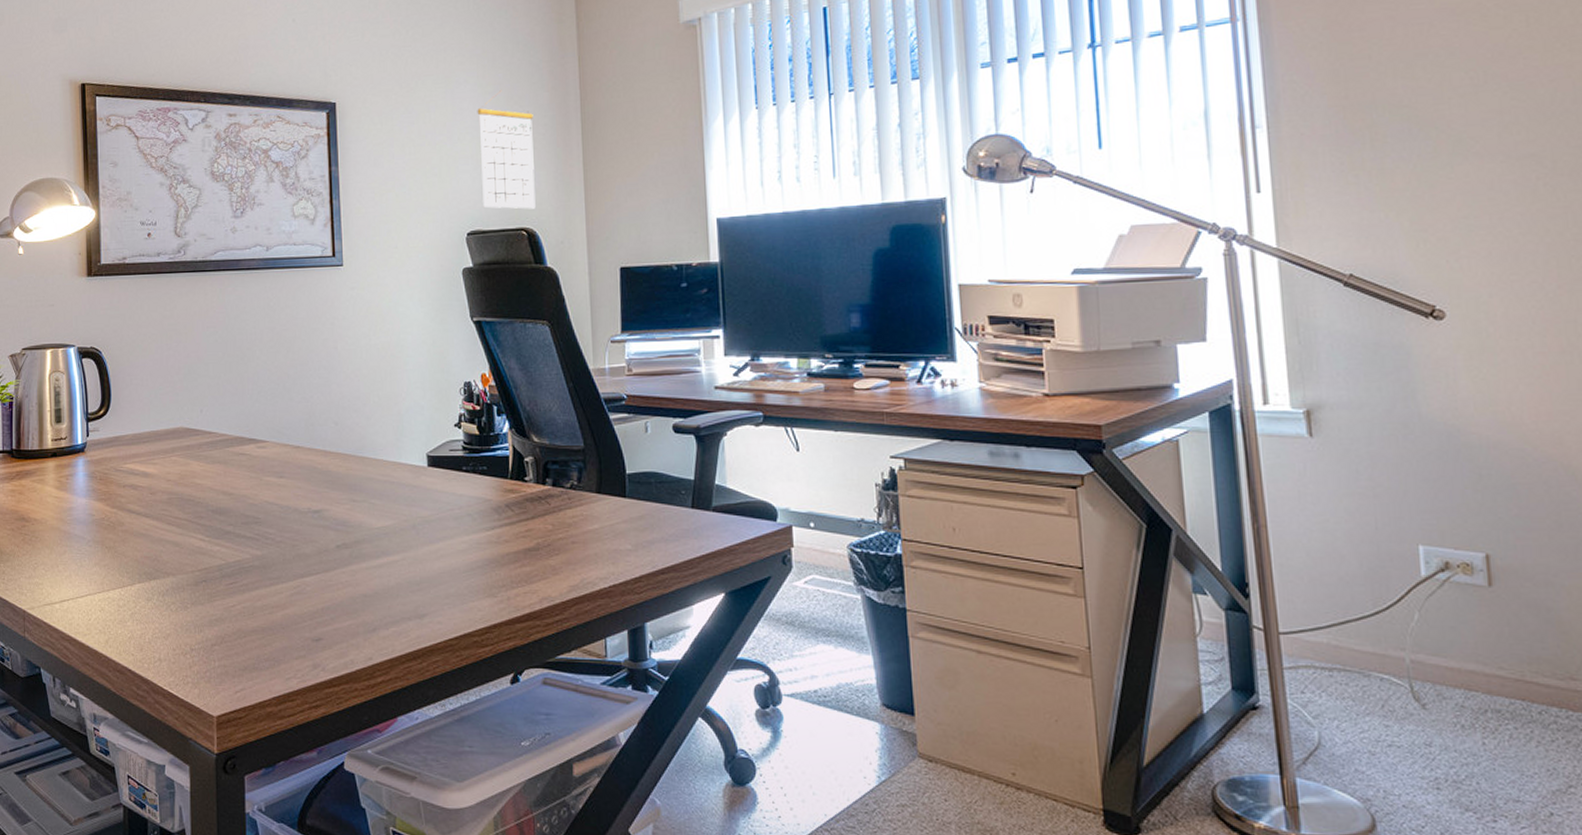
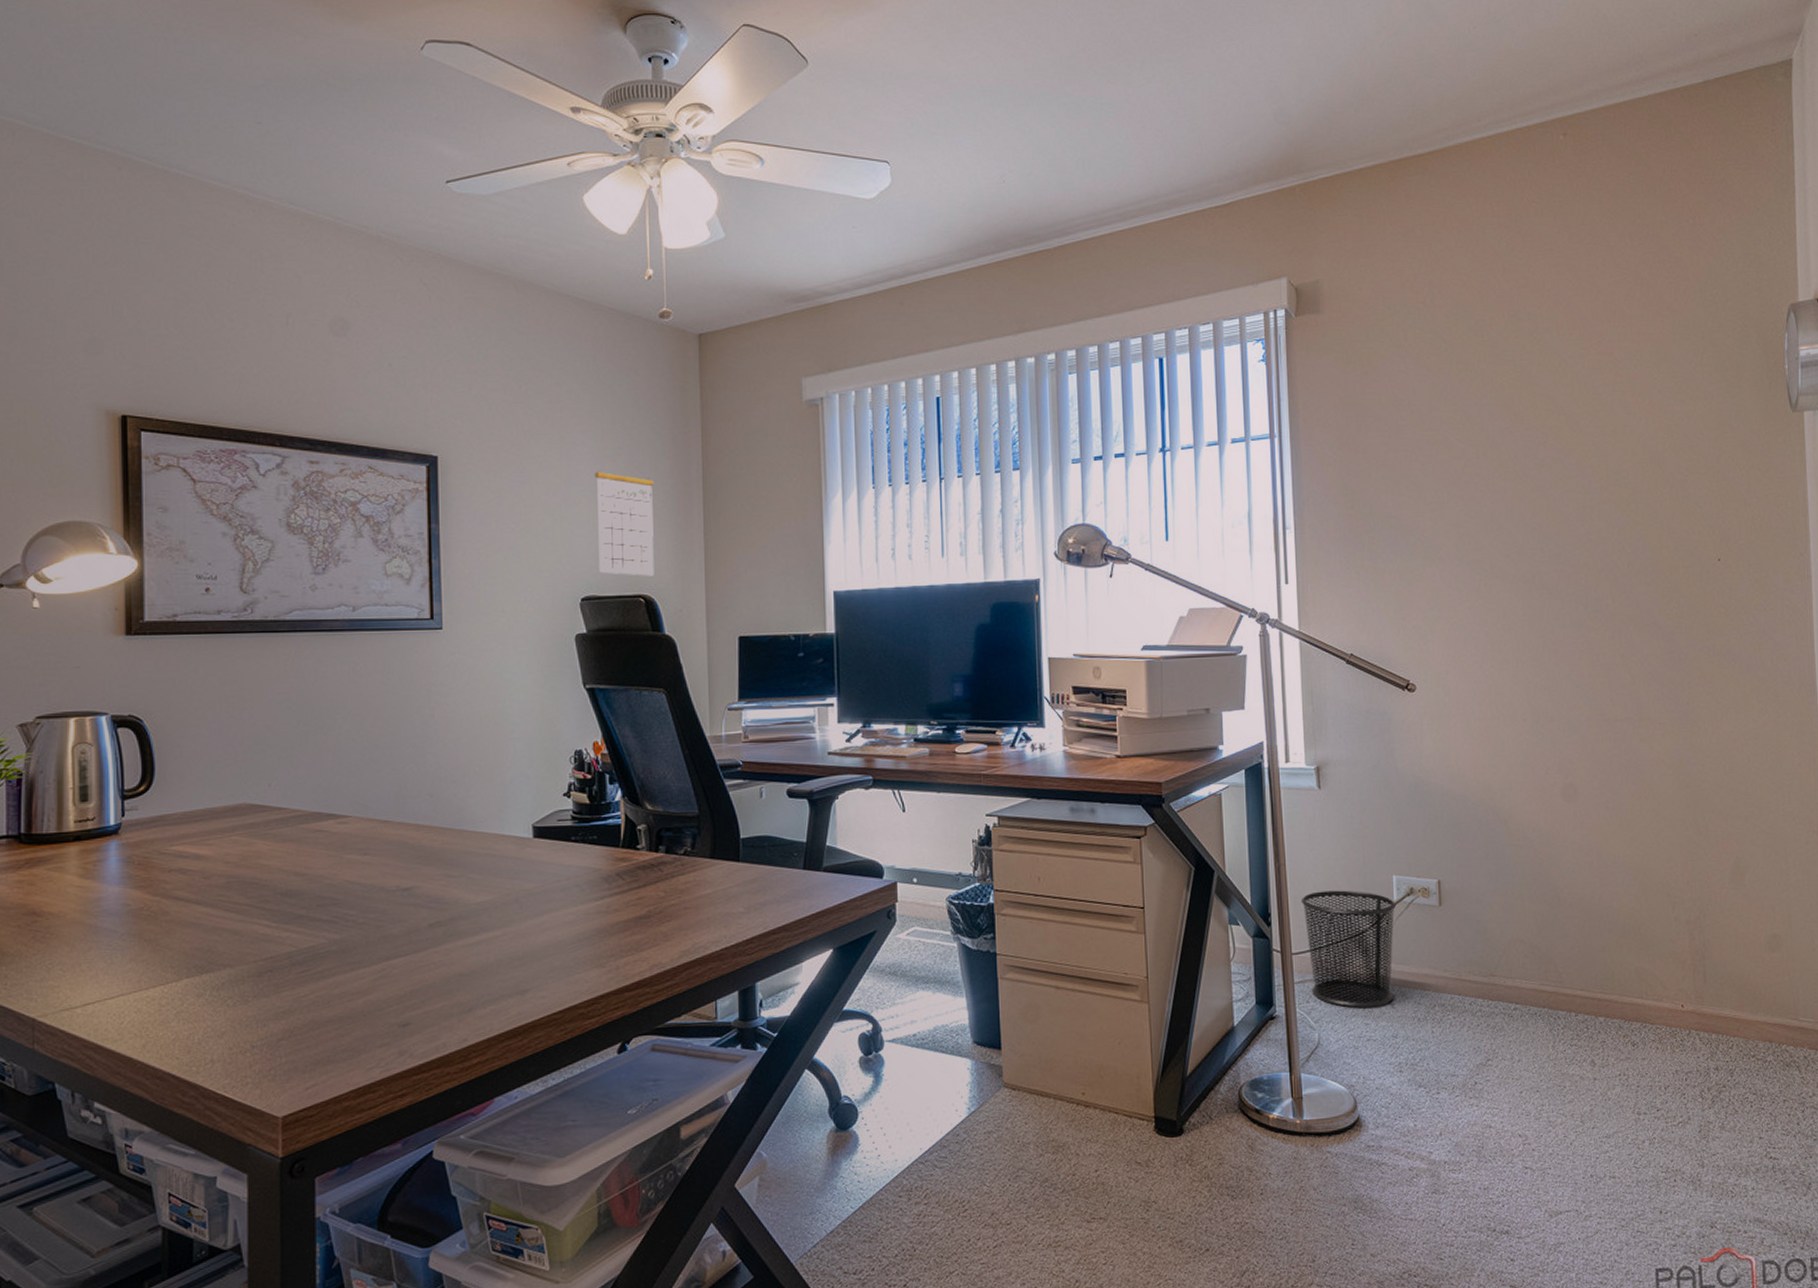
waste bin: none [1289,560,1426,706] -> present [1300,890,1397,1008]

